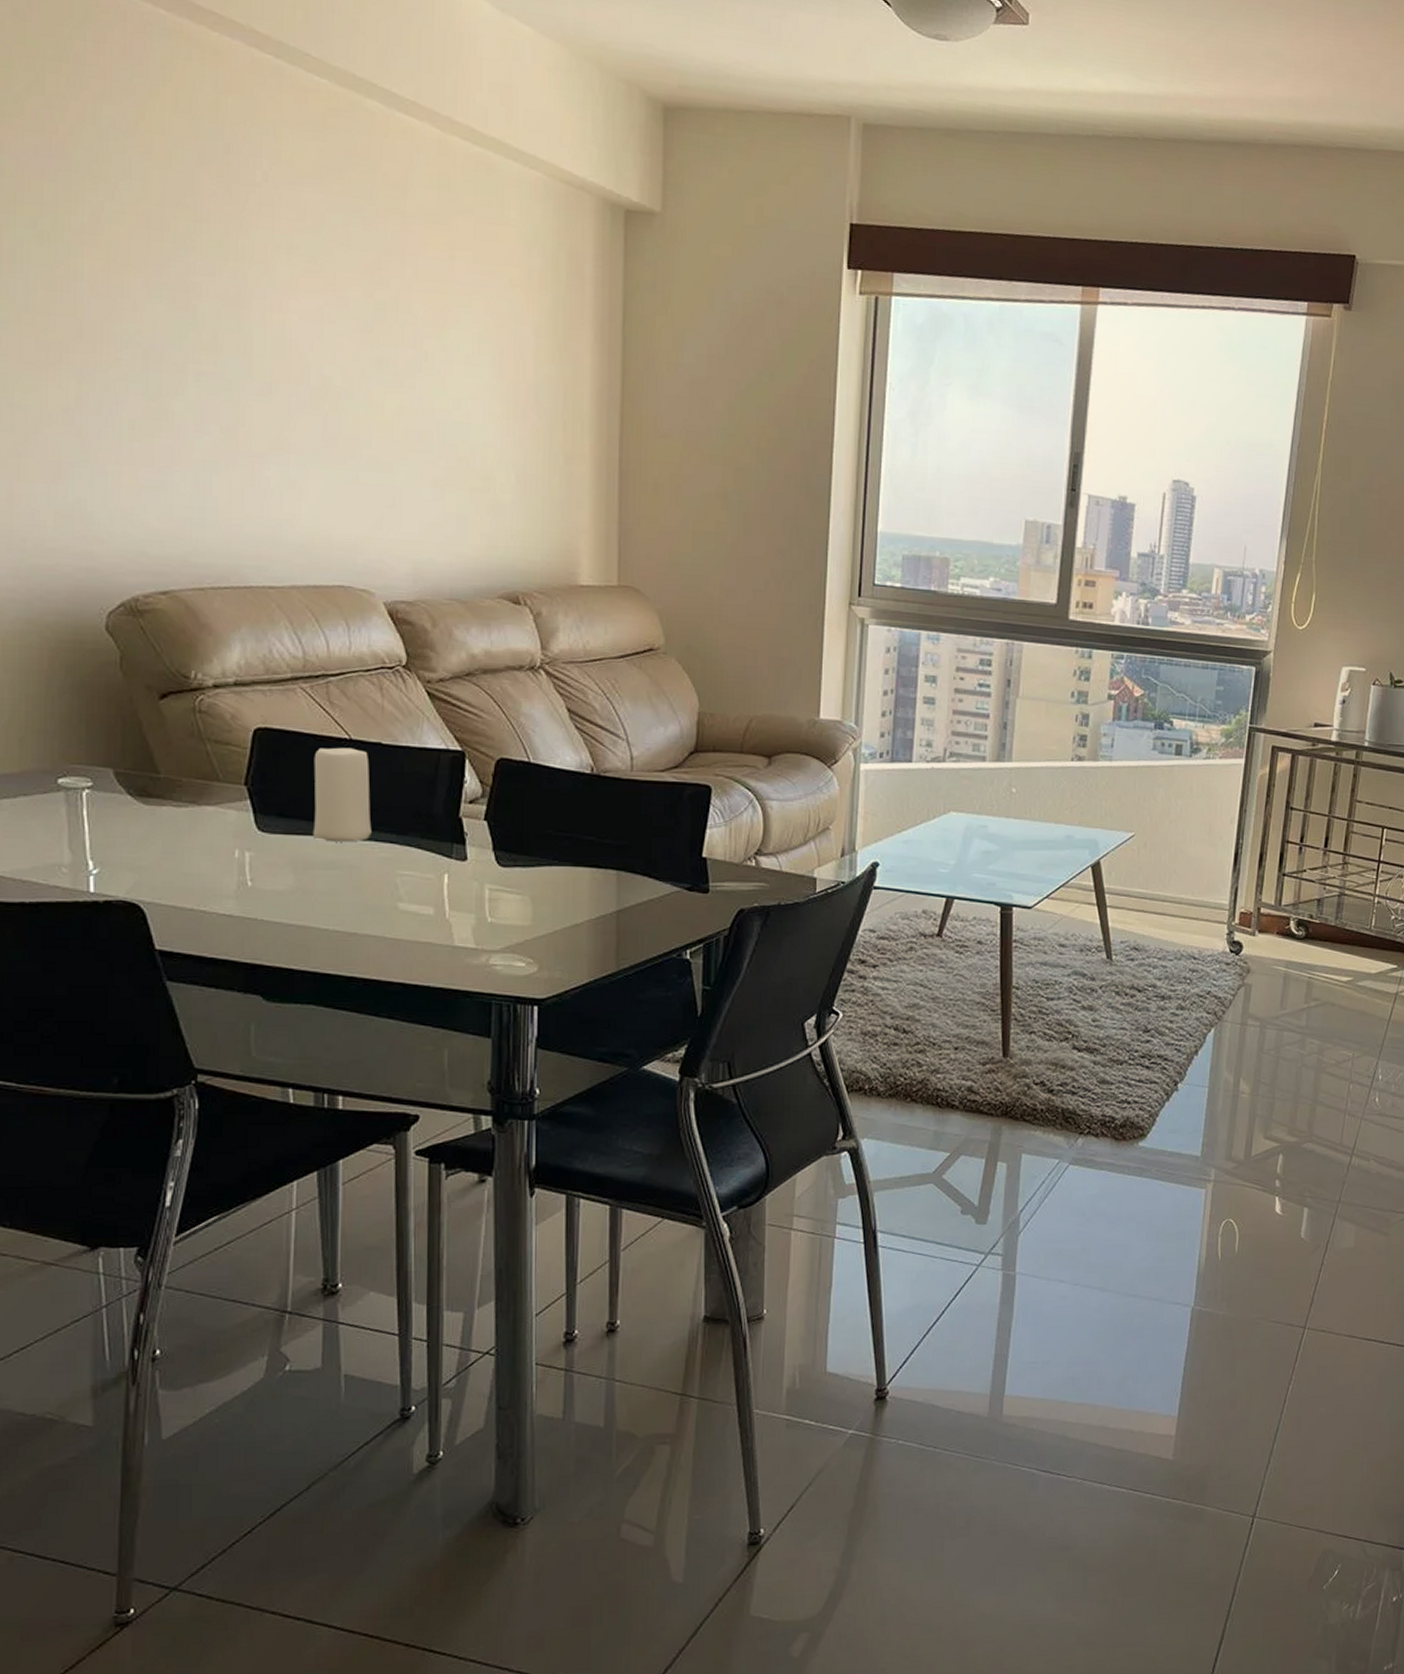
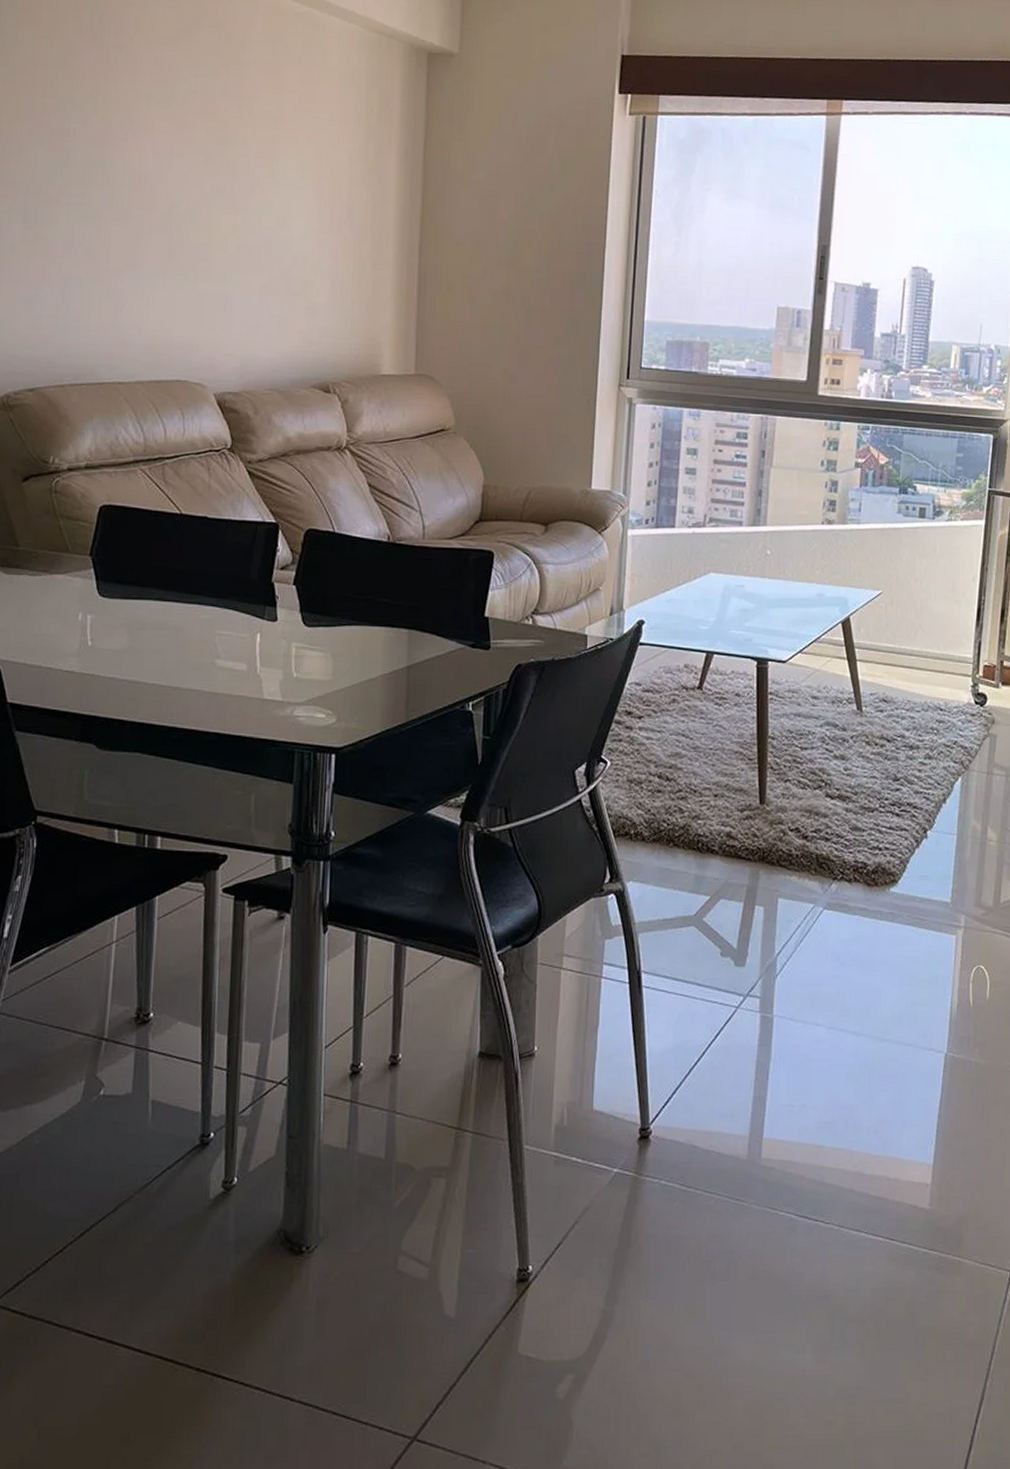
candle: present [312,747,372,842] -> none [145,521,196,606]

